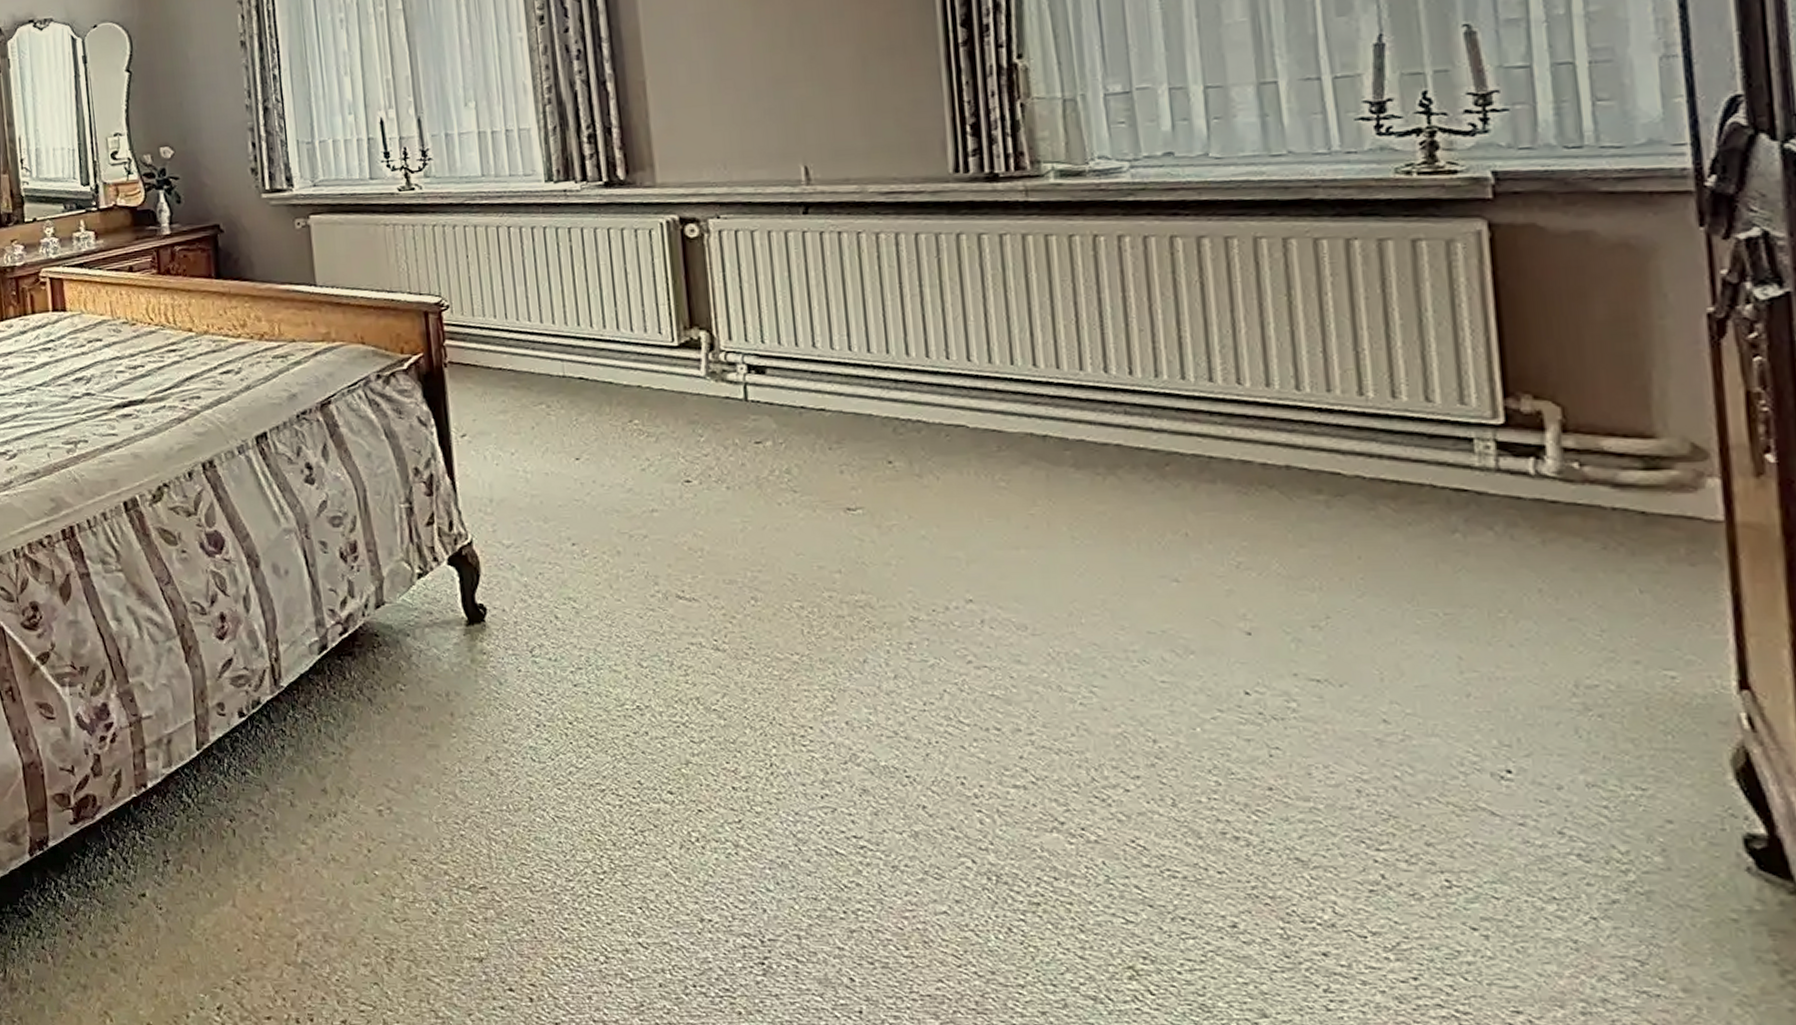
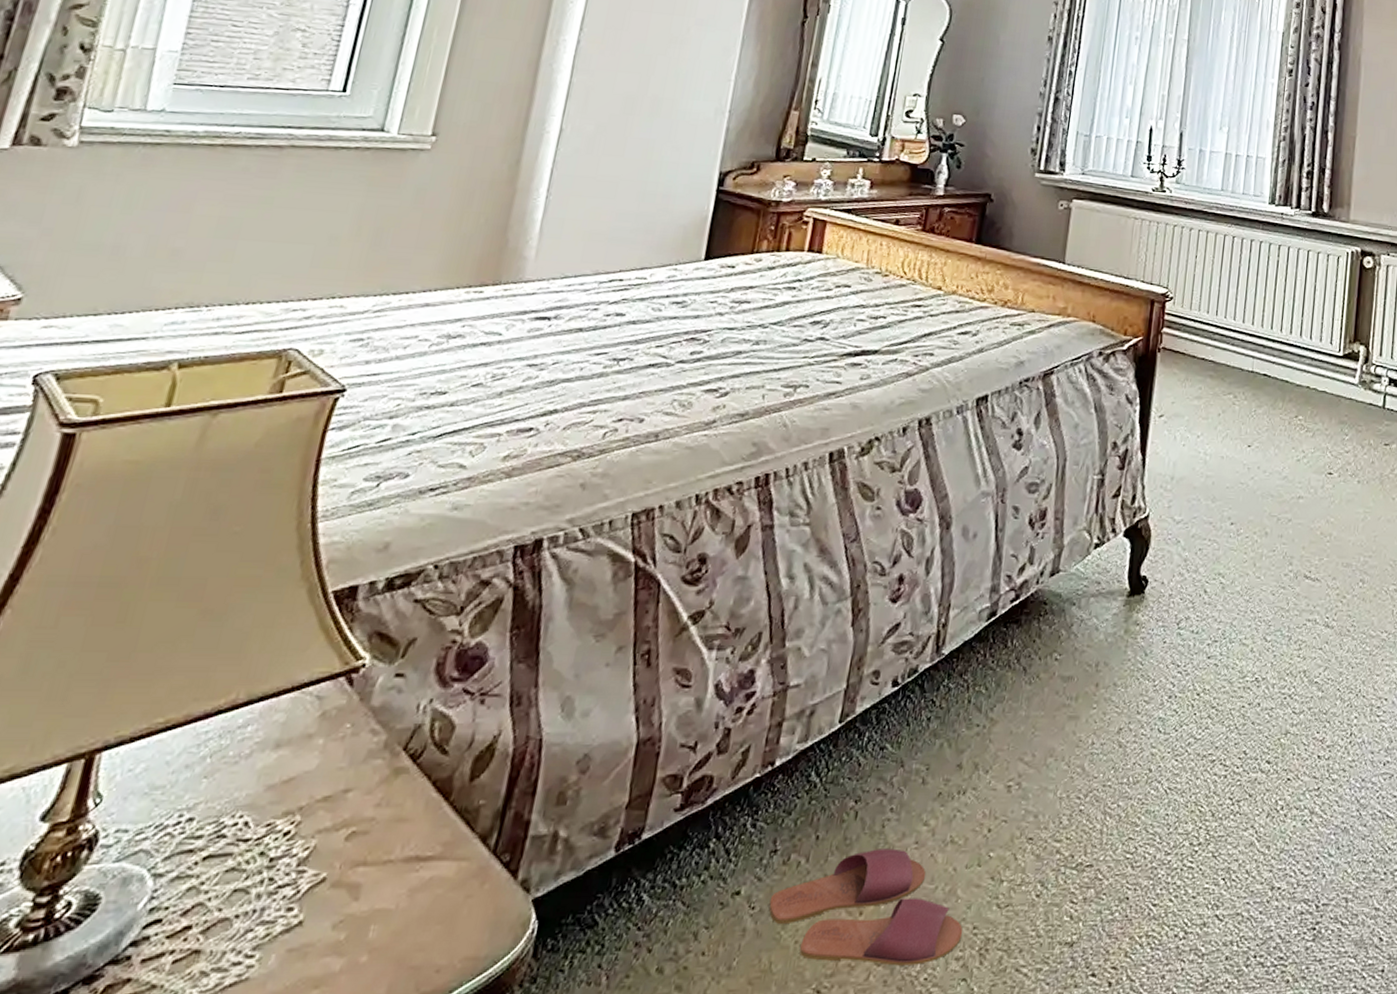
slippers: none [173,863,365,967] -> present [769,848,963,966]

